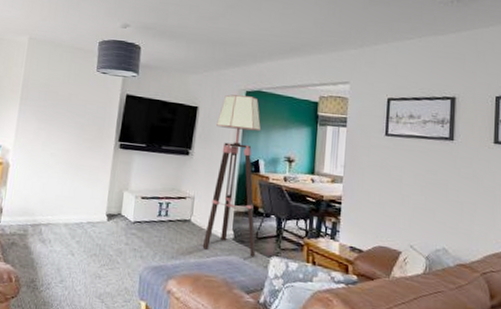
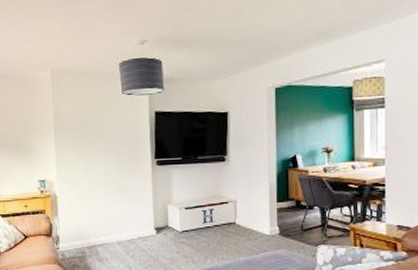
floor lamp: present [202,94,262,257] -> none [249,92,302,248]

